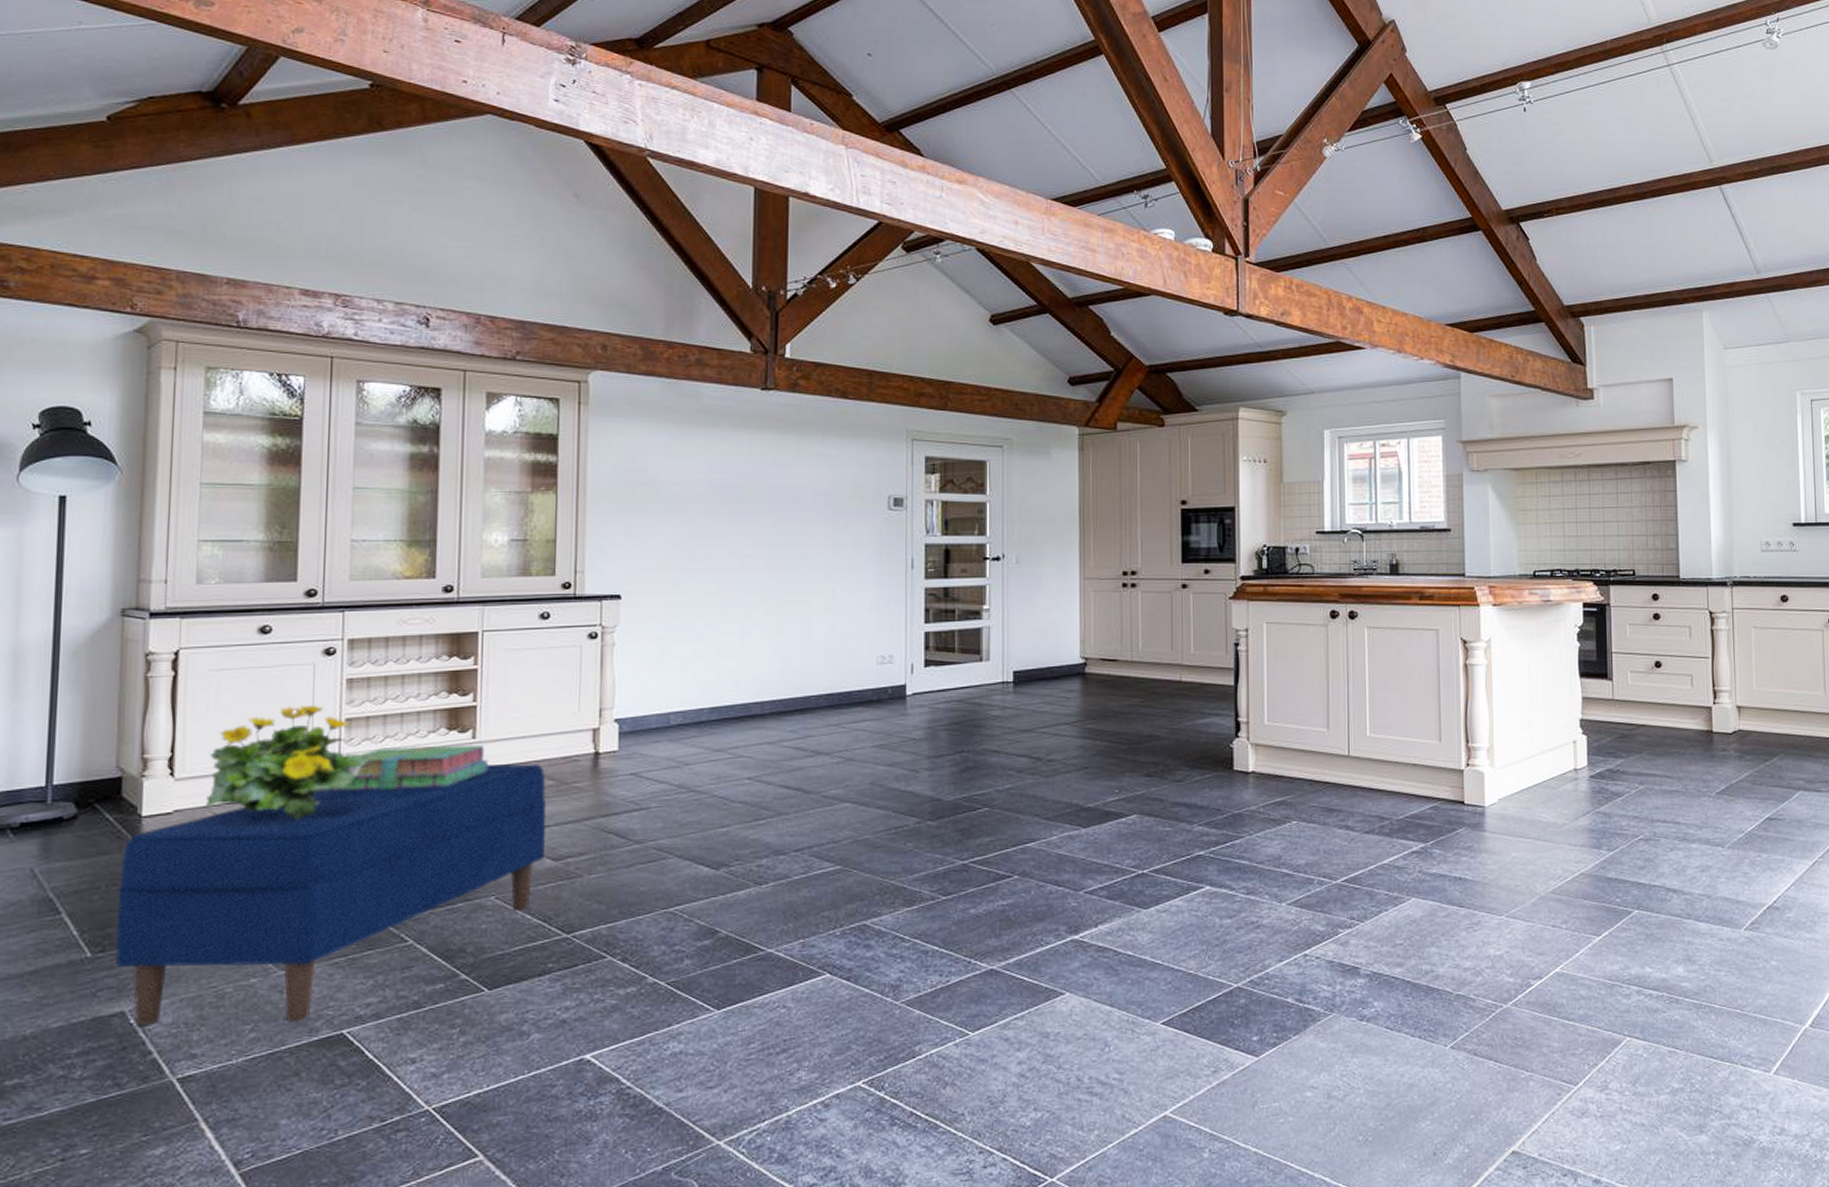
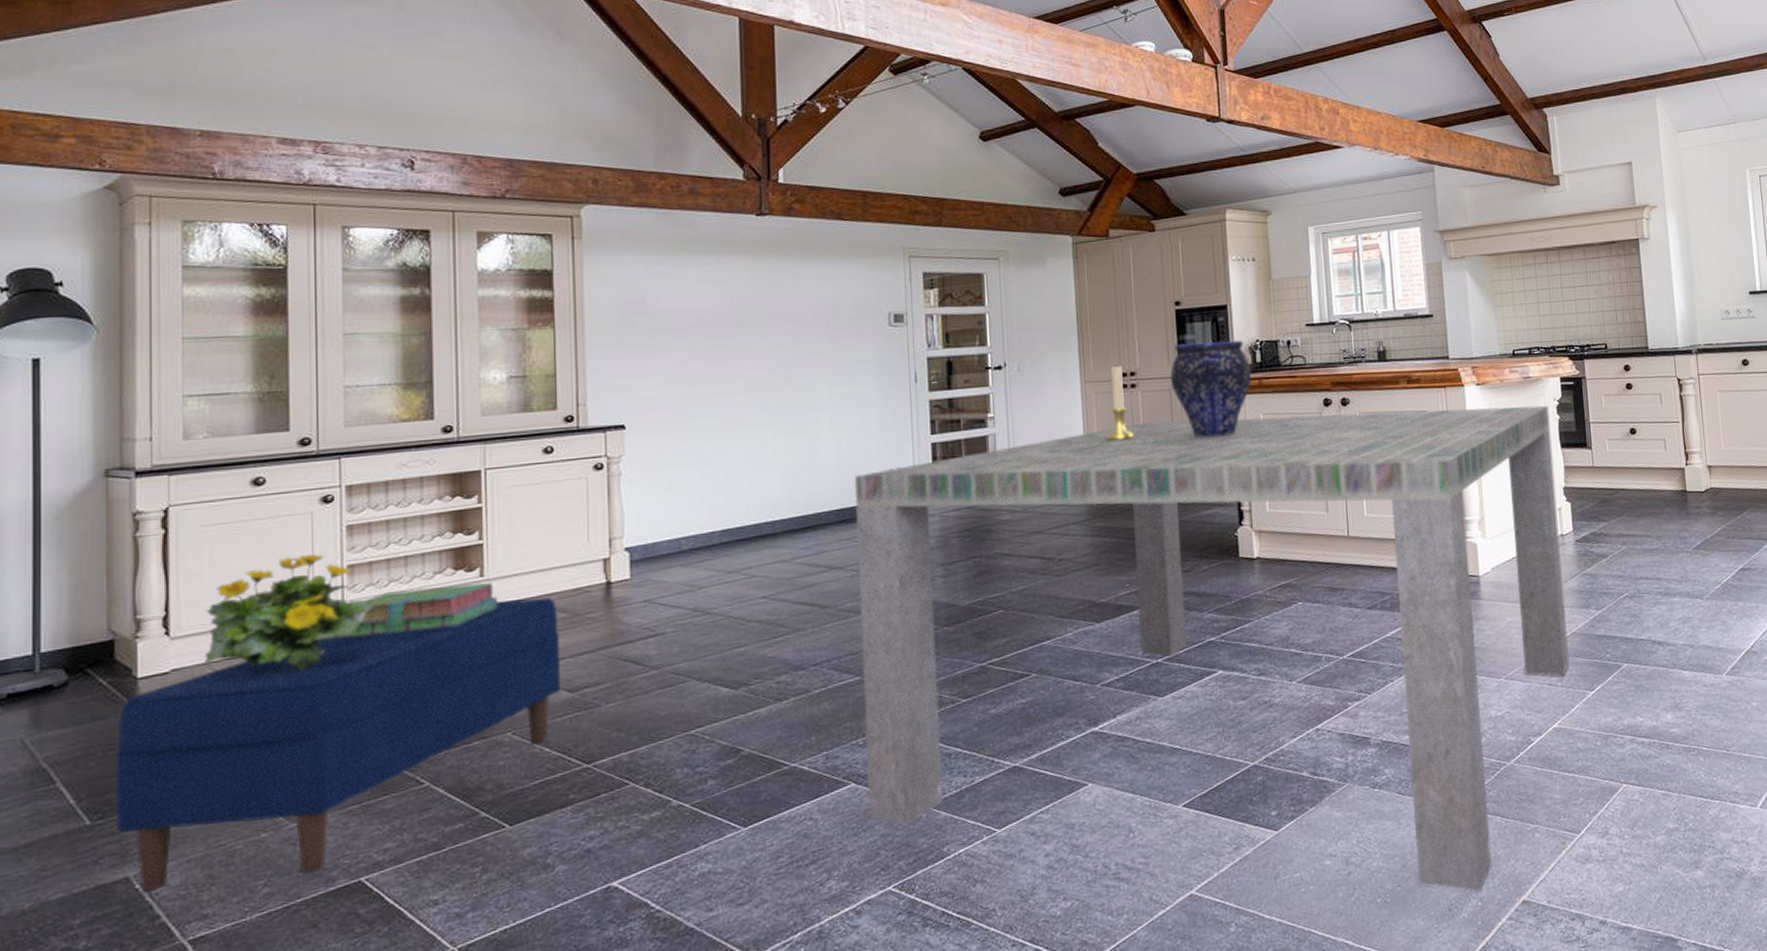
dining table: none [842,624,1576,1138] -> present [854,405,1570,892]
candle holder: none [1103,562,1132,642] -> present [1107,364,1134,442]
vase: none [1172,544,1257,644] -> present [1170,340,1252,438]

